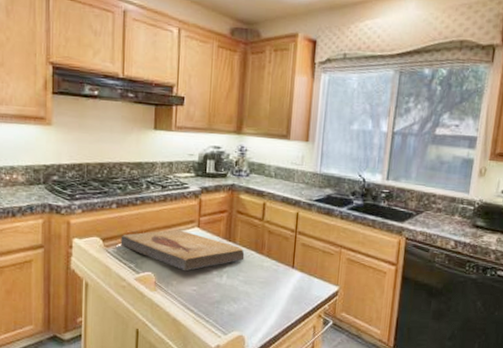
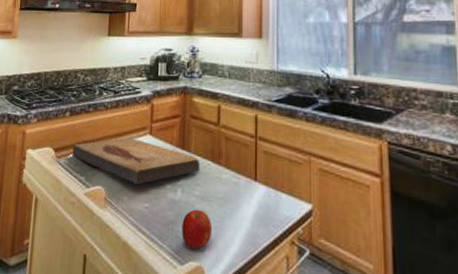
fruit: none [226,291,253,322] -> present [181,209,212,249]

